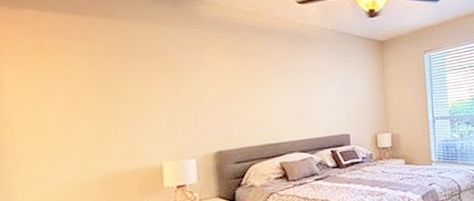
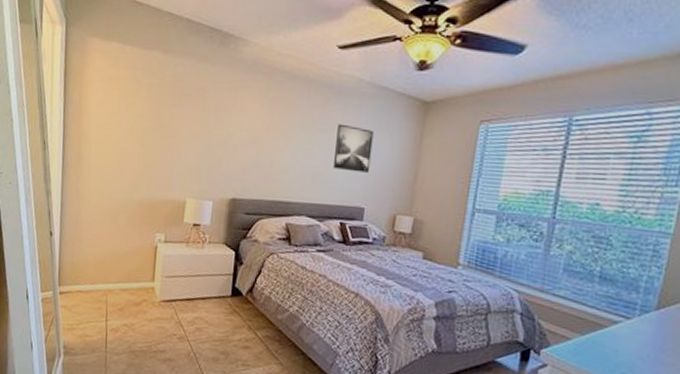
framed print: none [311,67,348,106] -> present [332,123,374,173]

